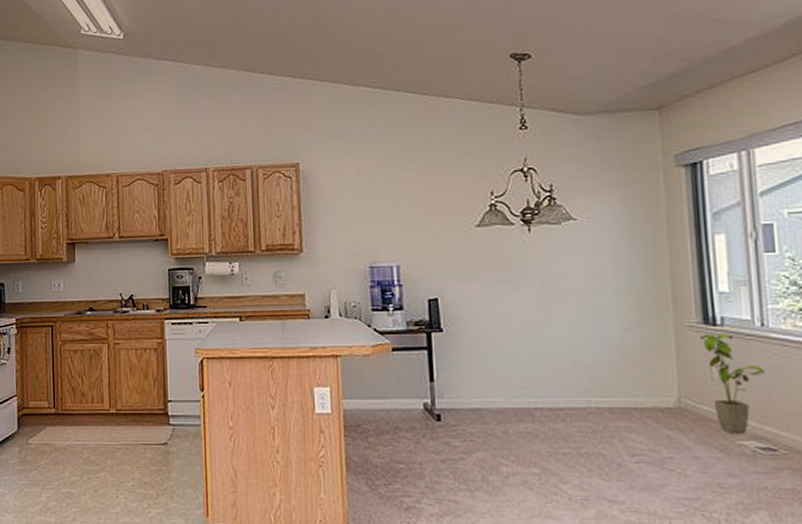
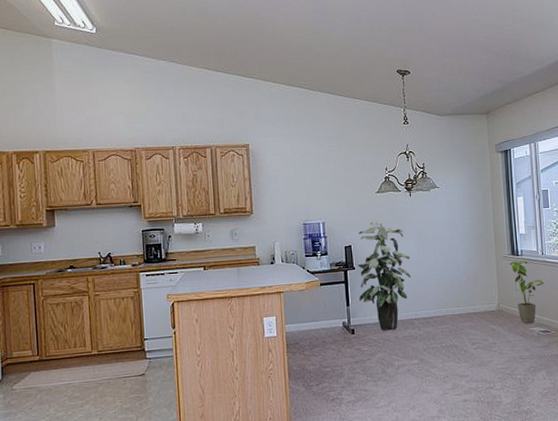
indoor plant: none [446,266,529,422] -> present [357,221,411,331]

